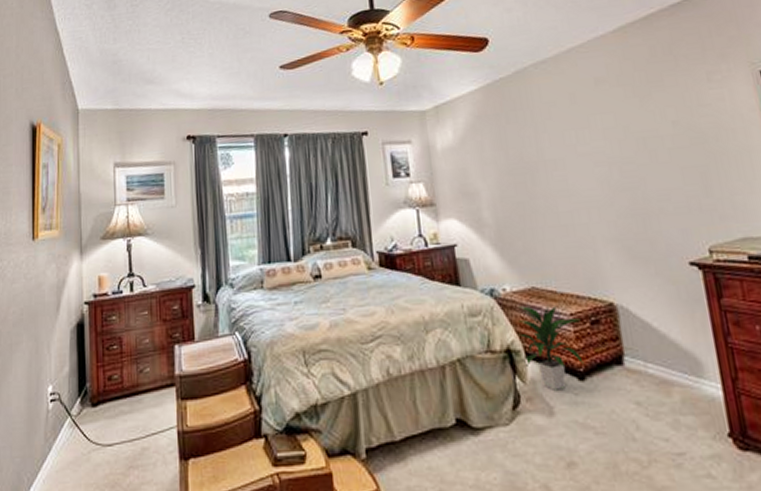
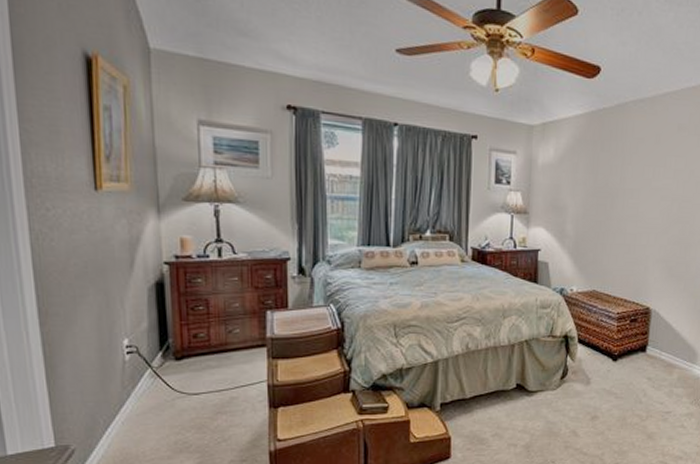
indoor plant: present [517,306,584,390] -> none [575,304,624,367]

